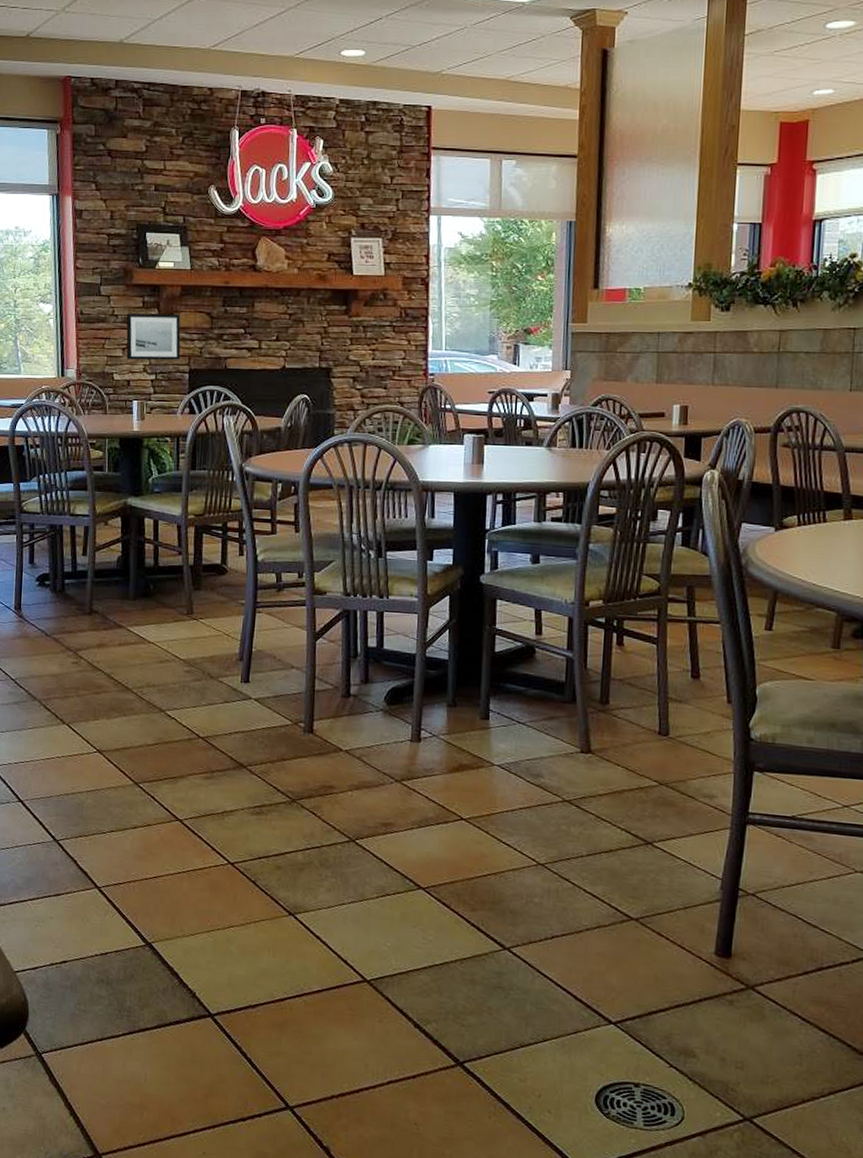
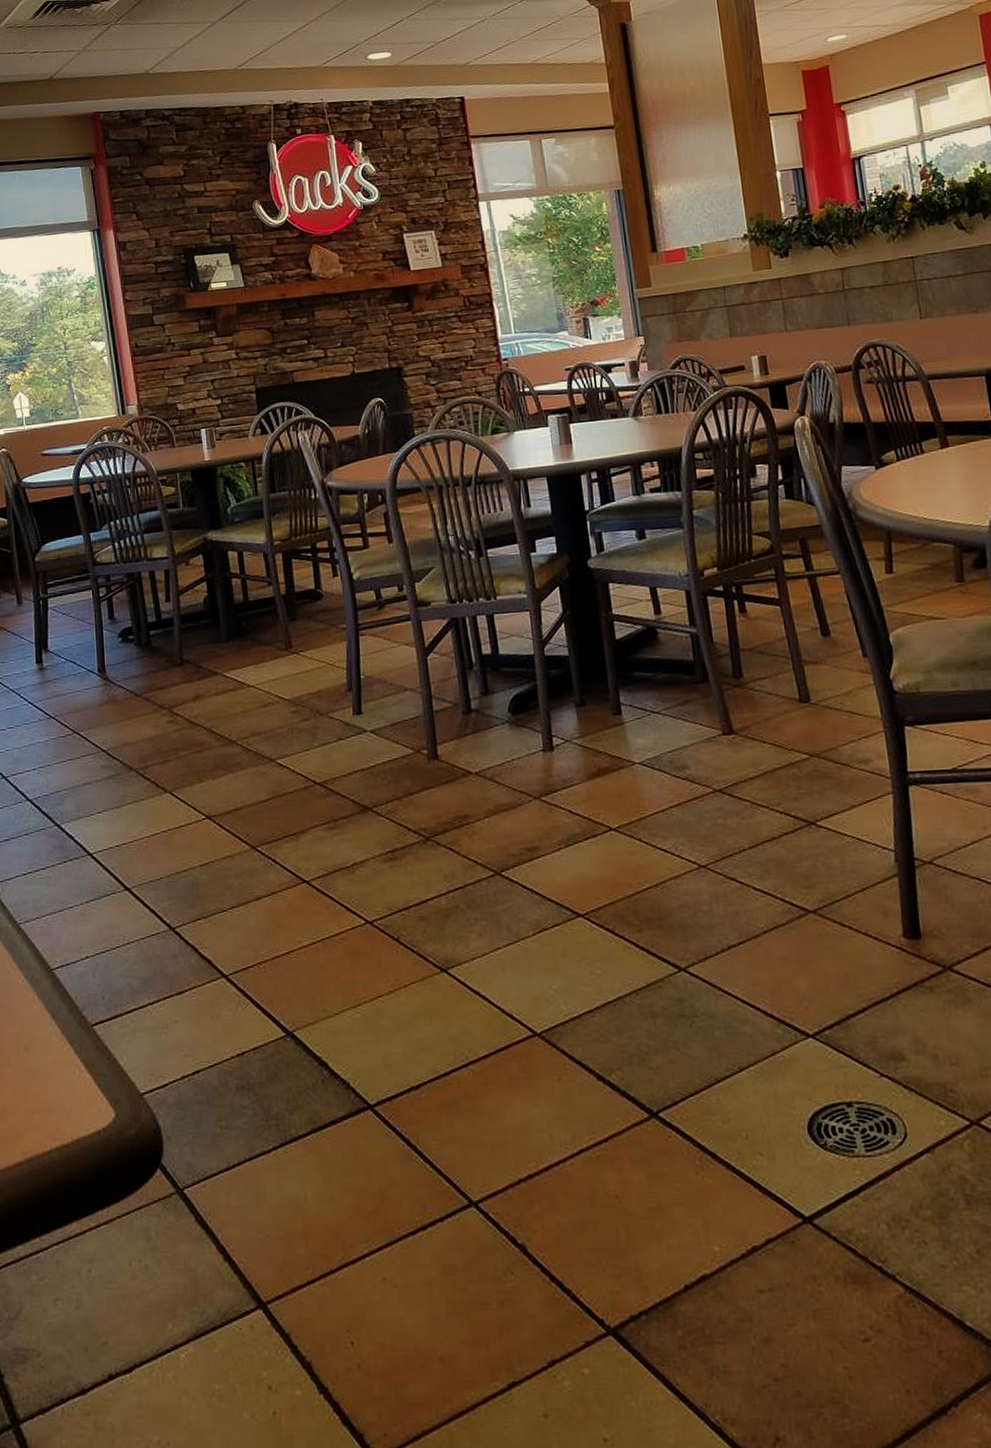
wall art: present [126,313,181,361] -> none [183,334,245,388]

